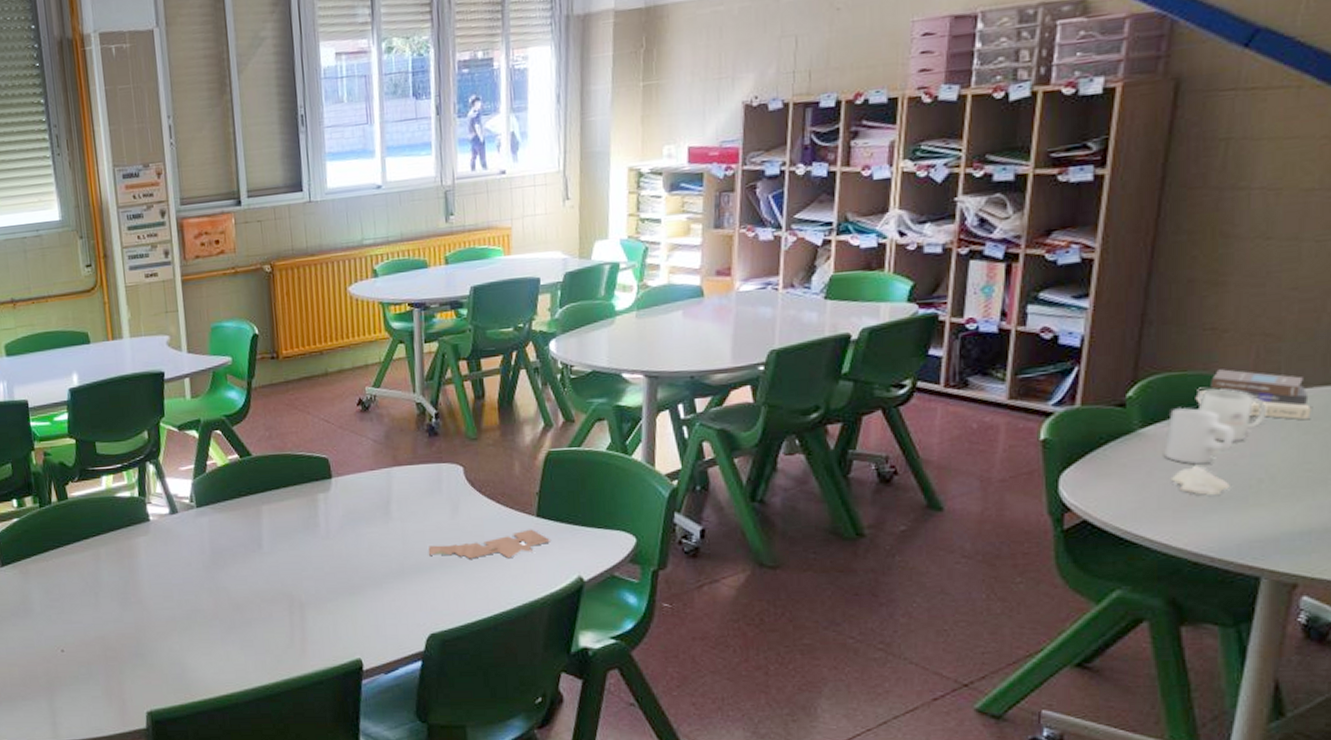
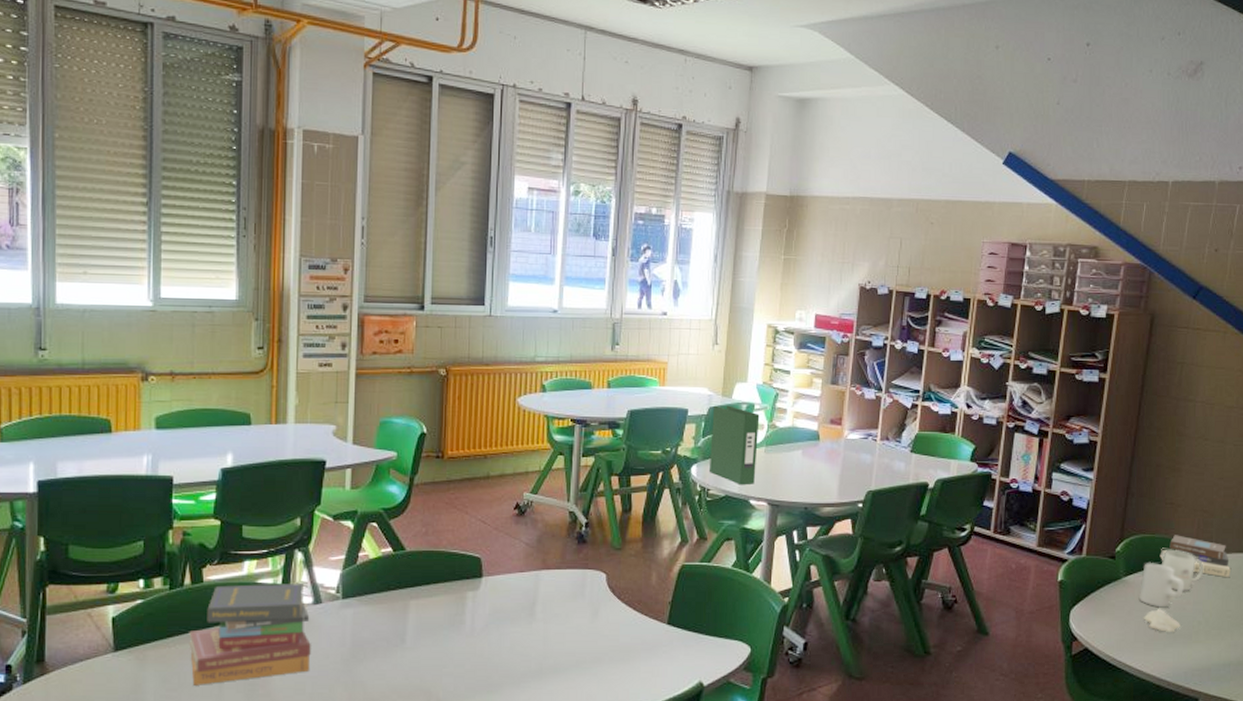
books: none [62,495,174,596] -> present [189,584,311,685]
papers: present [428,529,552,559] -> none [566,636,679,663]
binder: none [569,268,627,358] -> present [708,405,760,485]

